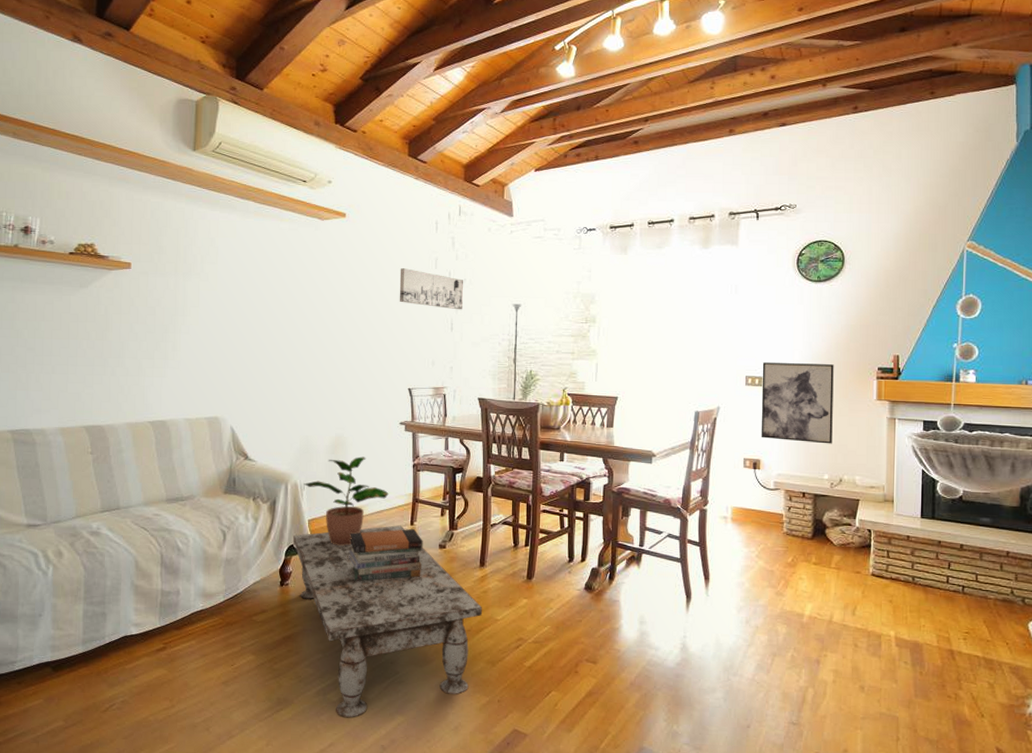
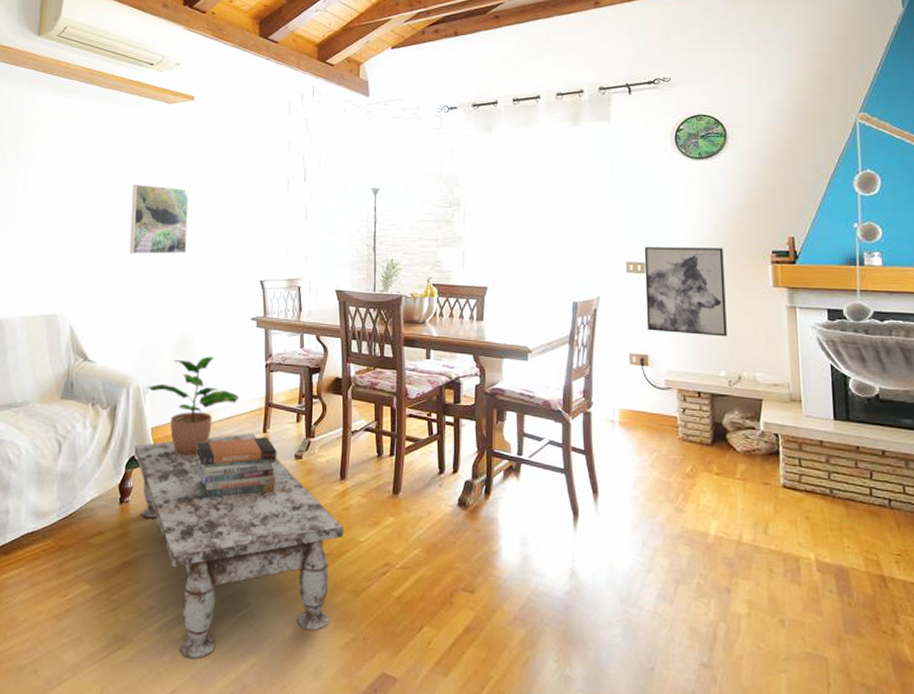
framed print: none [286,297,341,363] -> present [129,184,189,255]
wall art: present [399,268,463,310] -> none [250,152,318,195]

